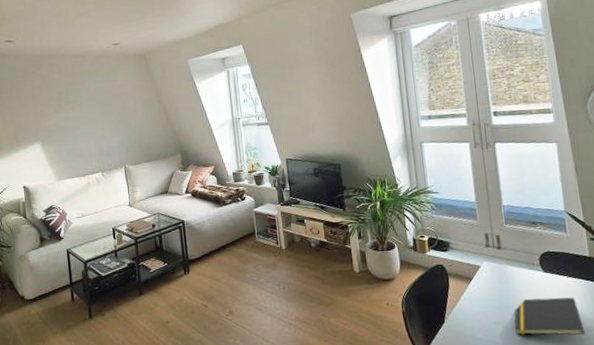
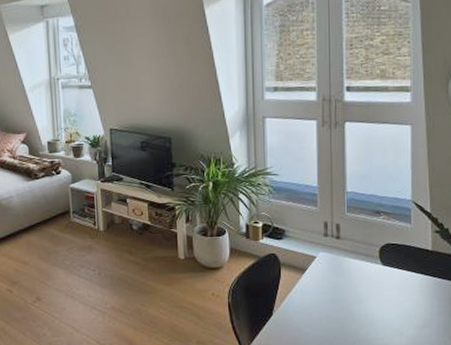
notepad: present [514,297,585,335] -> none [345,292,418,332]

